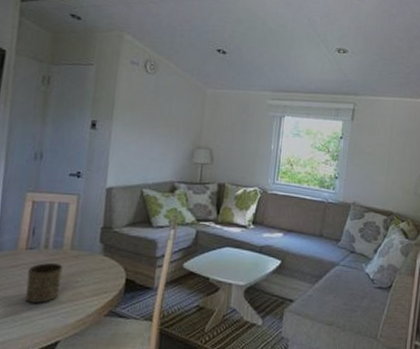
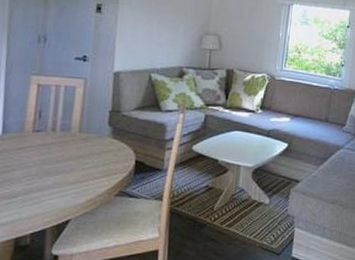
cup: present [25,262,63,303] -> none [34,144,72,184]

